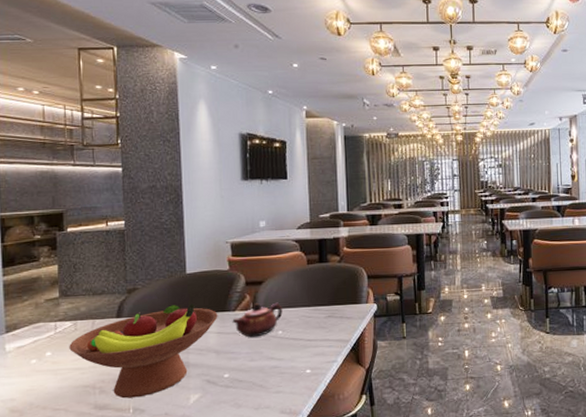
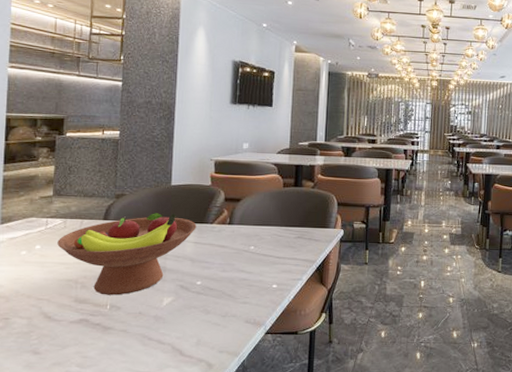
teapot: present [232,302,283,338] -> none [209,219,257,250]

